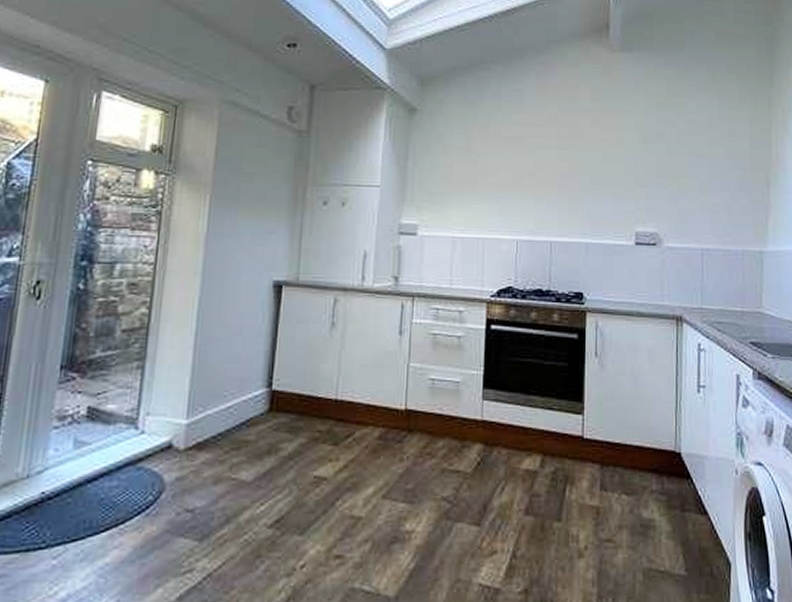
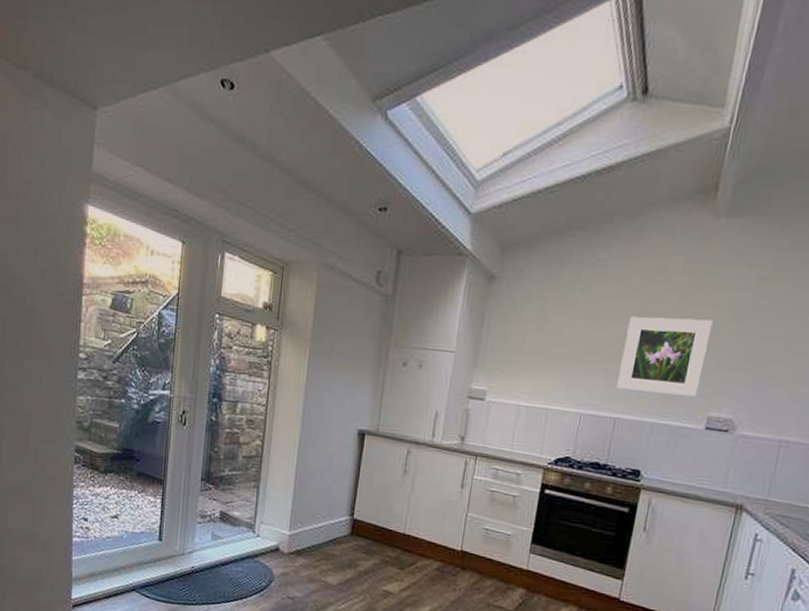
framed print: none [548,141,625,214] -> present [617,316,713,397]

